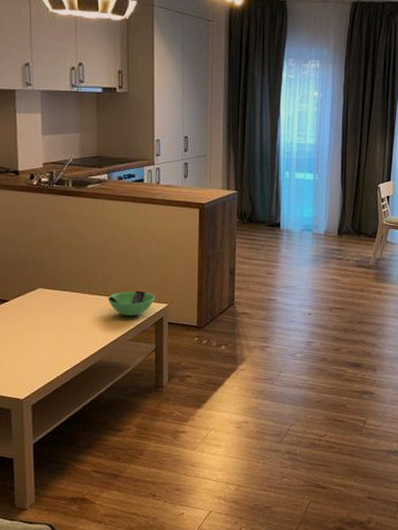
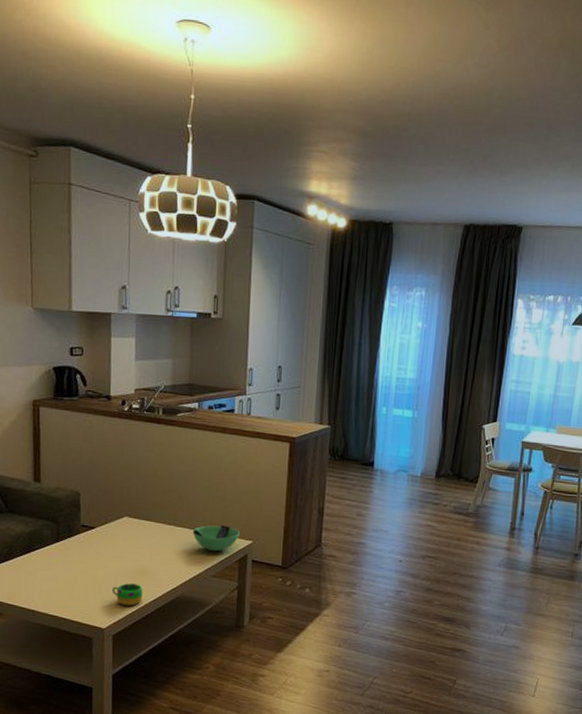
mug: none [29,353,60,376] -> present [112,583,143,607]

